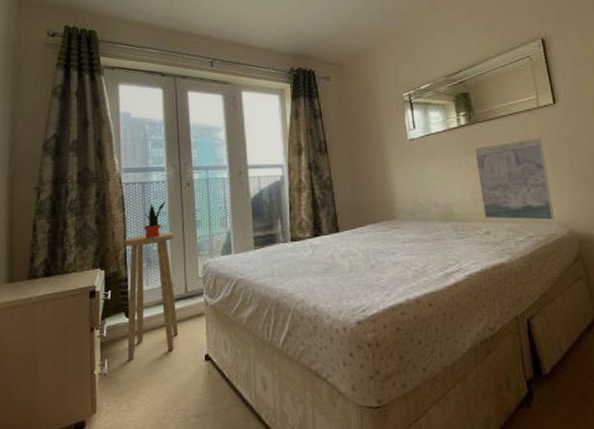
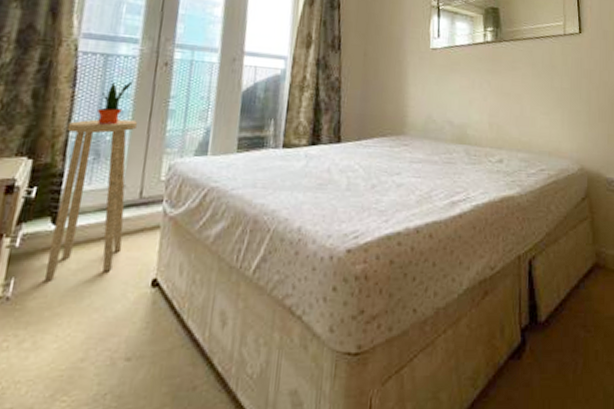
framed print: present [475,138,555,220] -> none [497,65,568,154]

